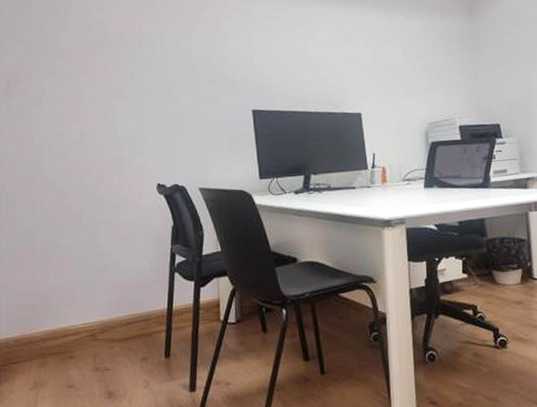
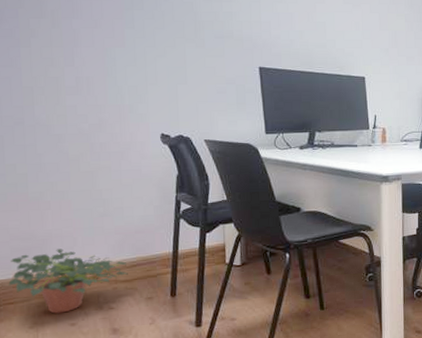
potted plant: none [13,305,124,375] -> present [8,248,128,314]

